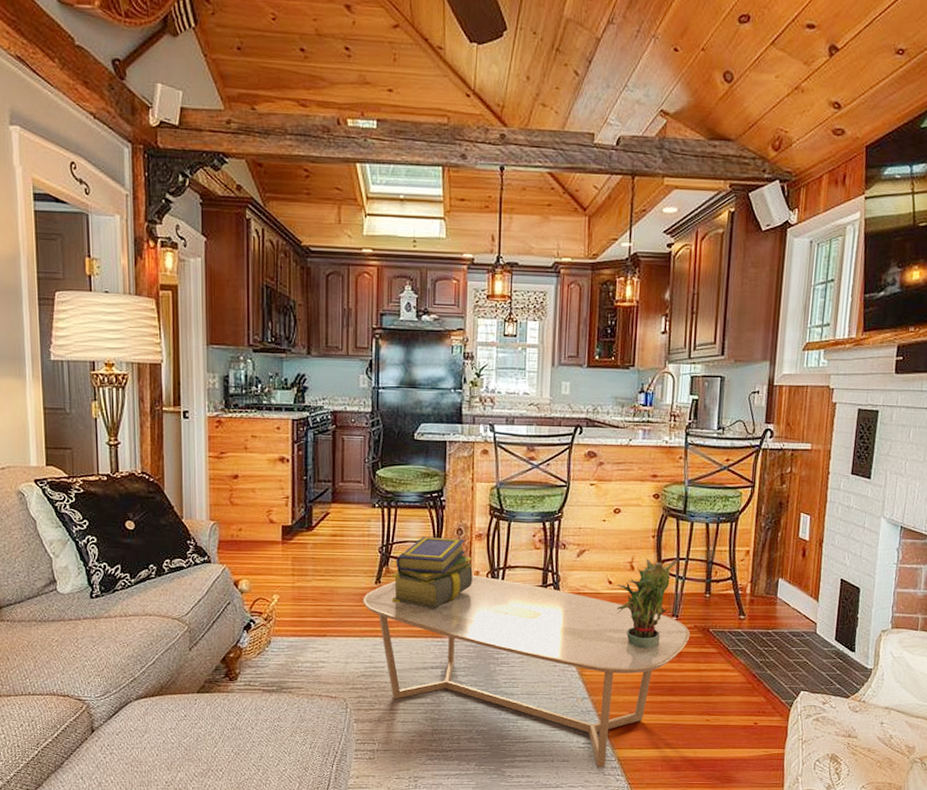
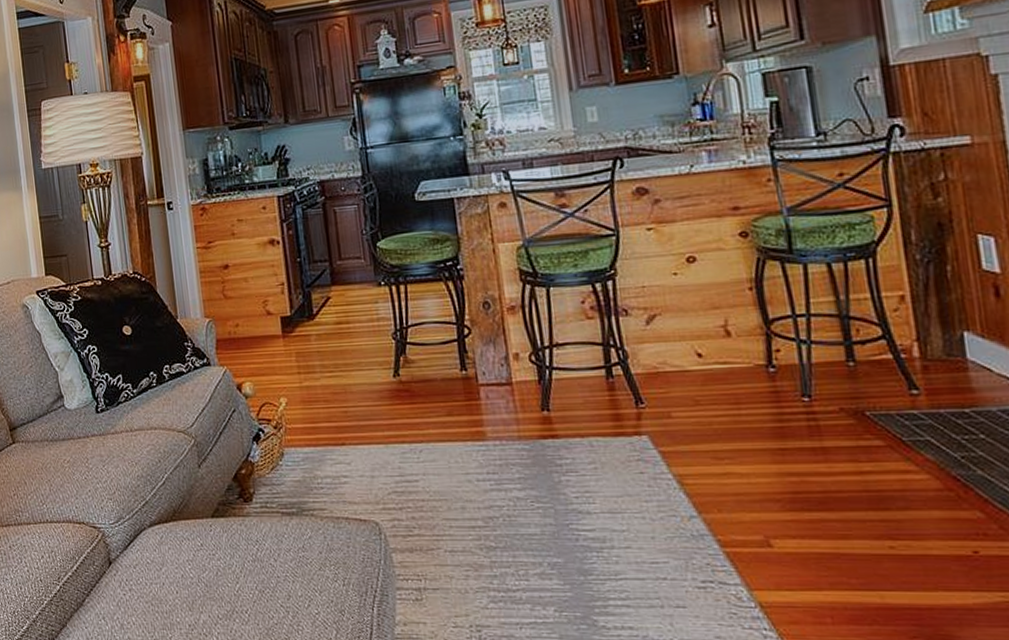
coffee table: present [363,576,690,768] -> none [381,359,836,618]
stack of books: present [392,537,473,609] -> none [412,314,513,405]
potted plant: present [616,559,678,649] -> none [710,316,794,444]

